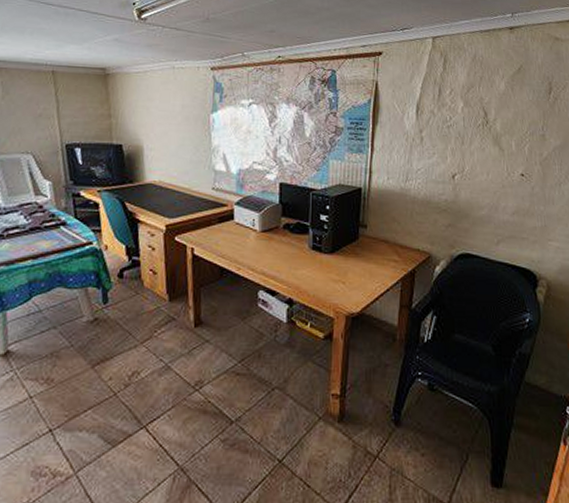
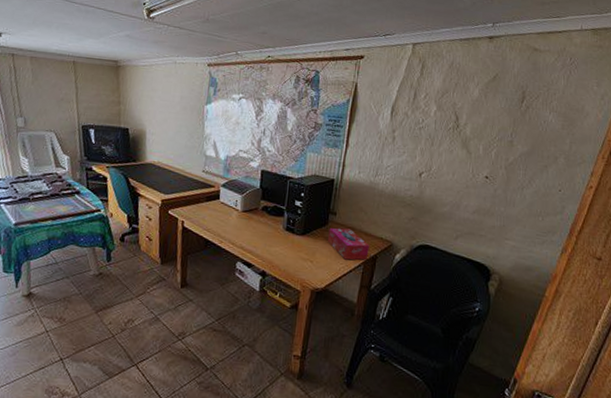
tissue box: none [360,242,406,278] -> present [328,228,369,261]

